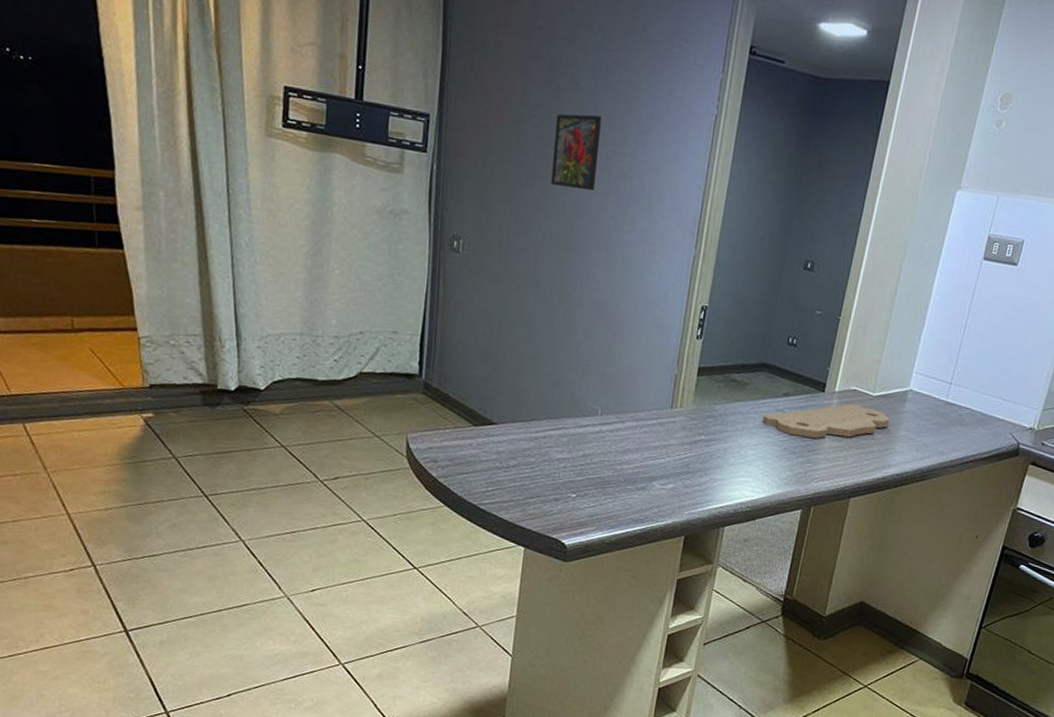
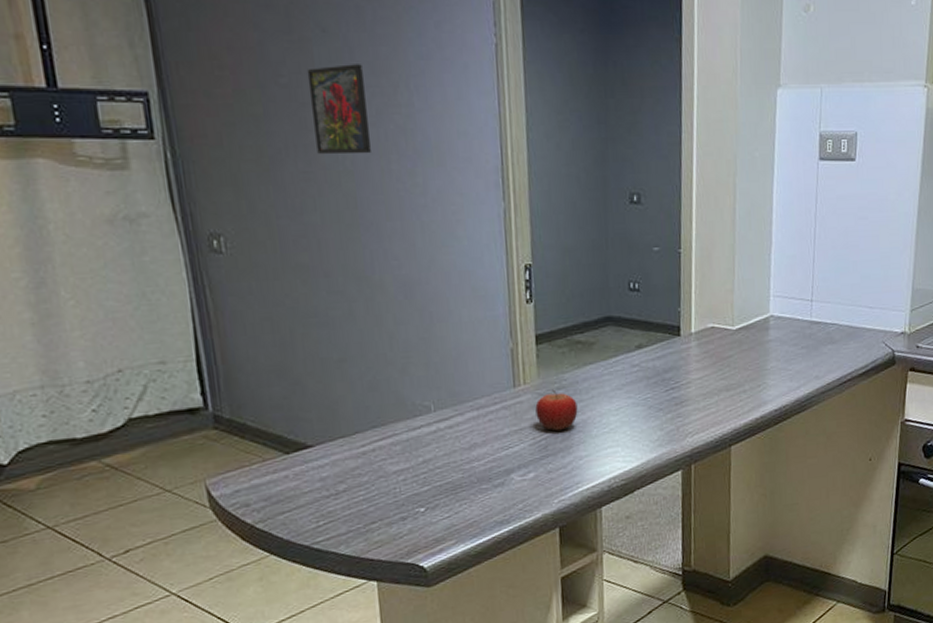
fruit: none [685,416,722,453] -> present [535,389,578,432]
cutting board: present [763,403,890,438] -> none [619,342,756,391]

